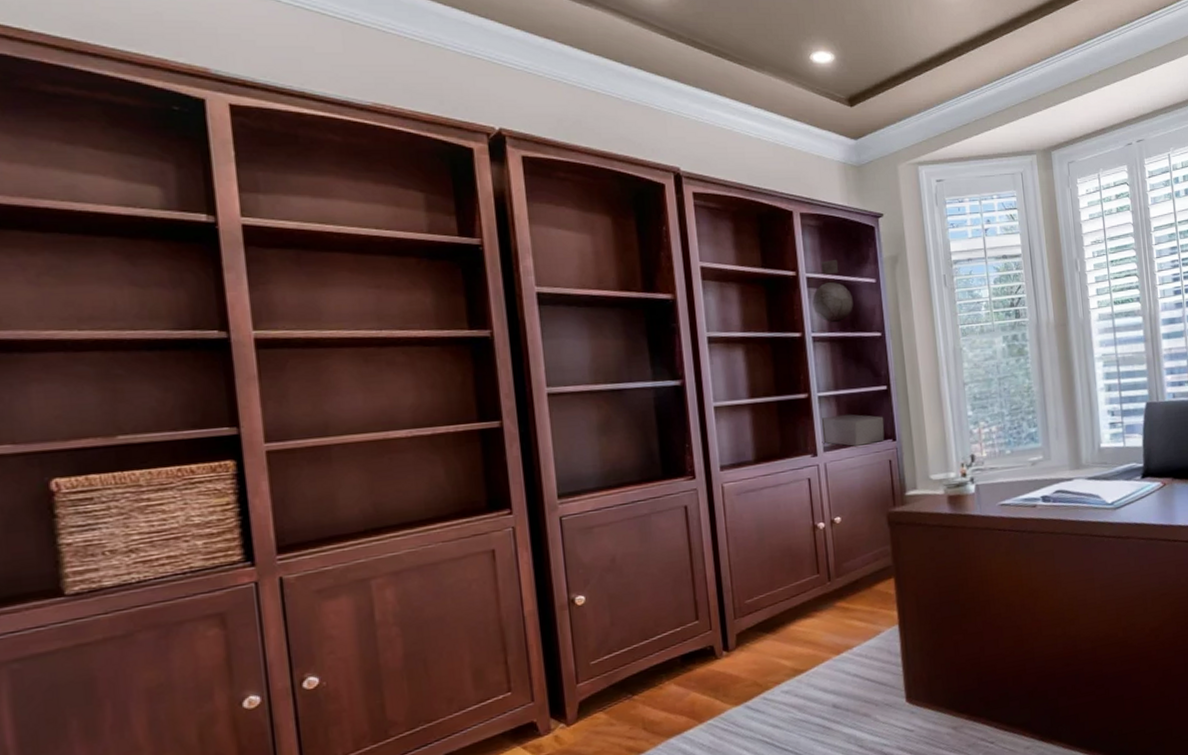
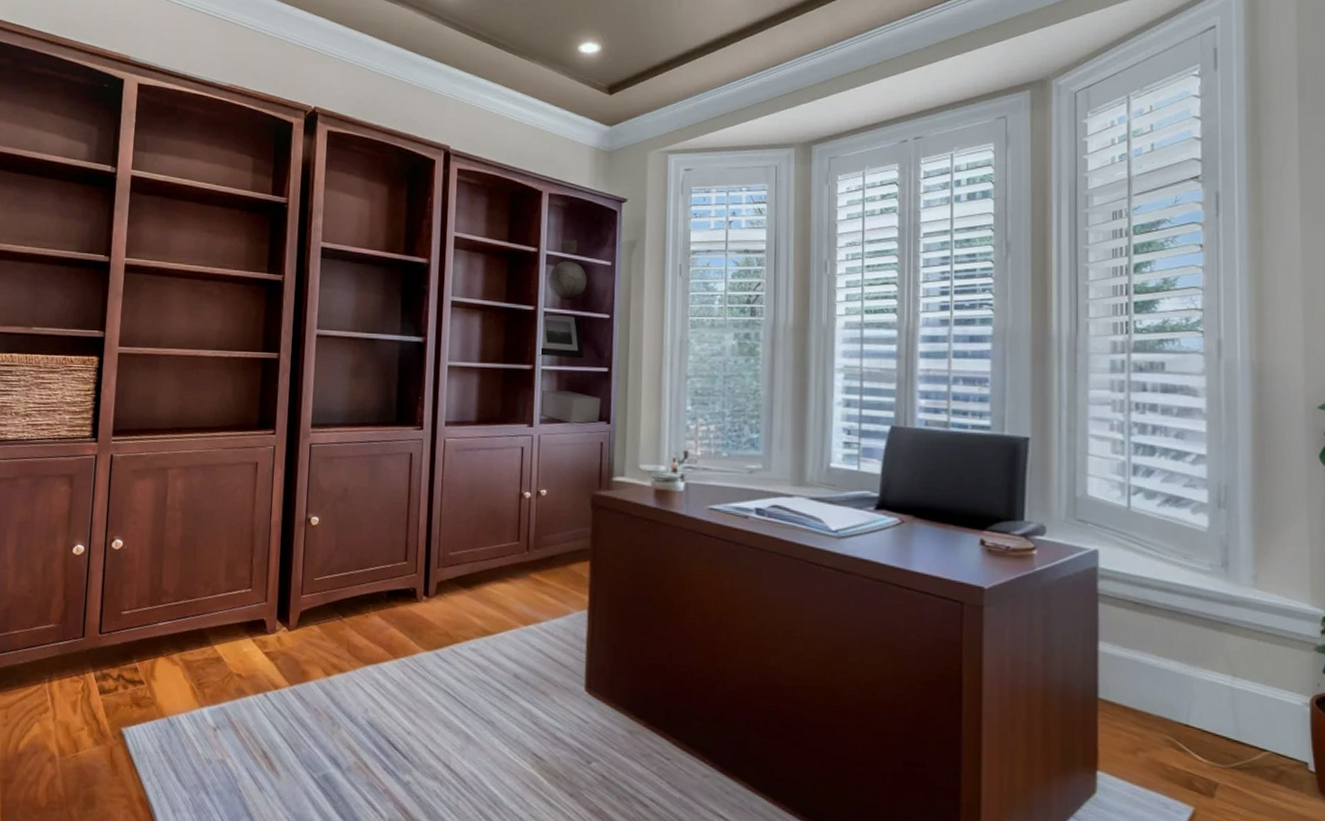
picture frame: none [813,335,860,383] -> present [539,314,584,359]

